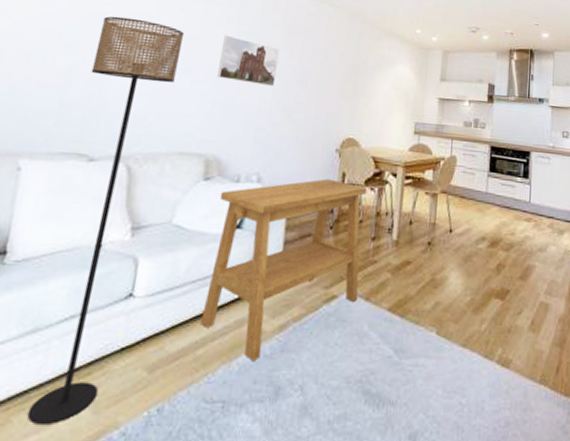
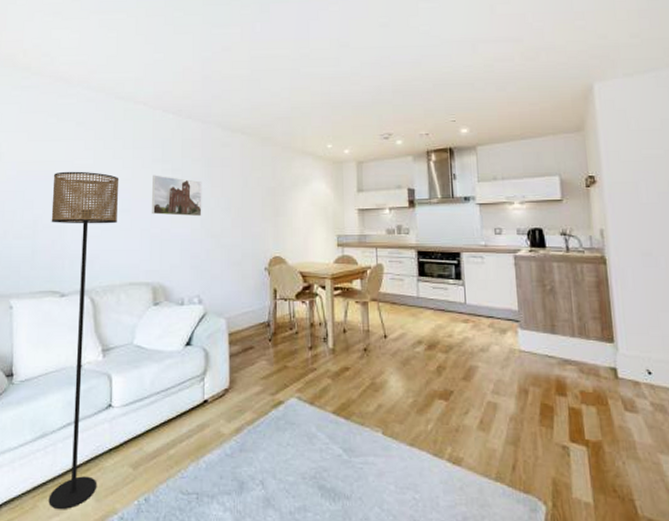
side table: present [200,179,368,361] -> none [169,296,302,459]

